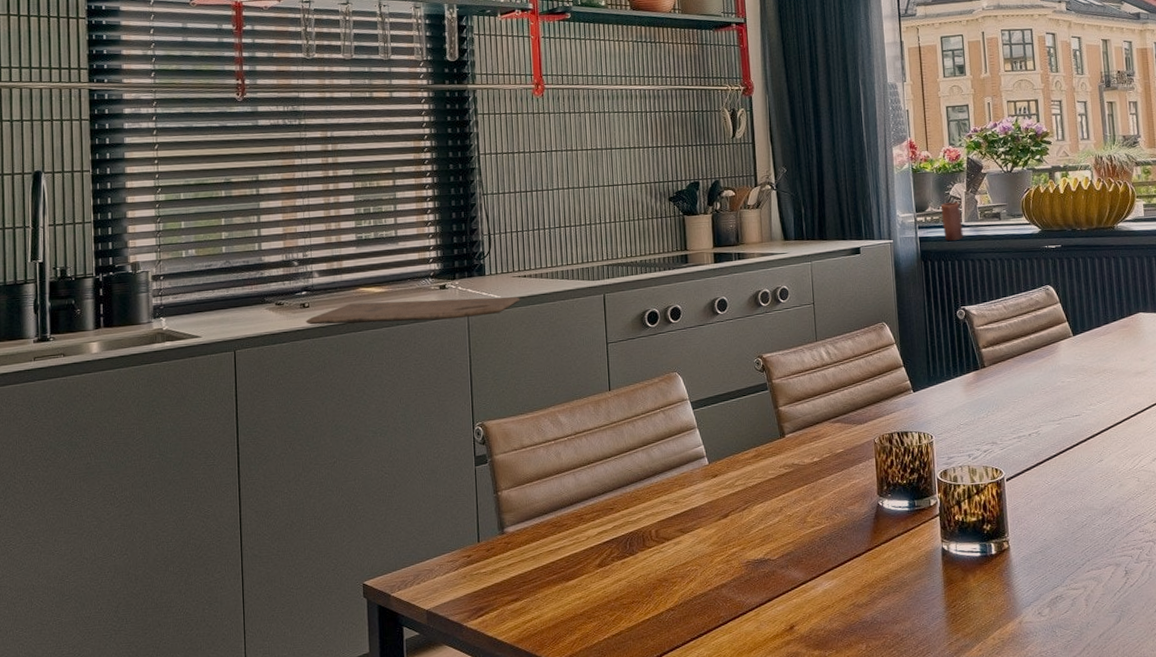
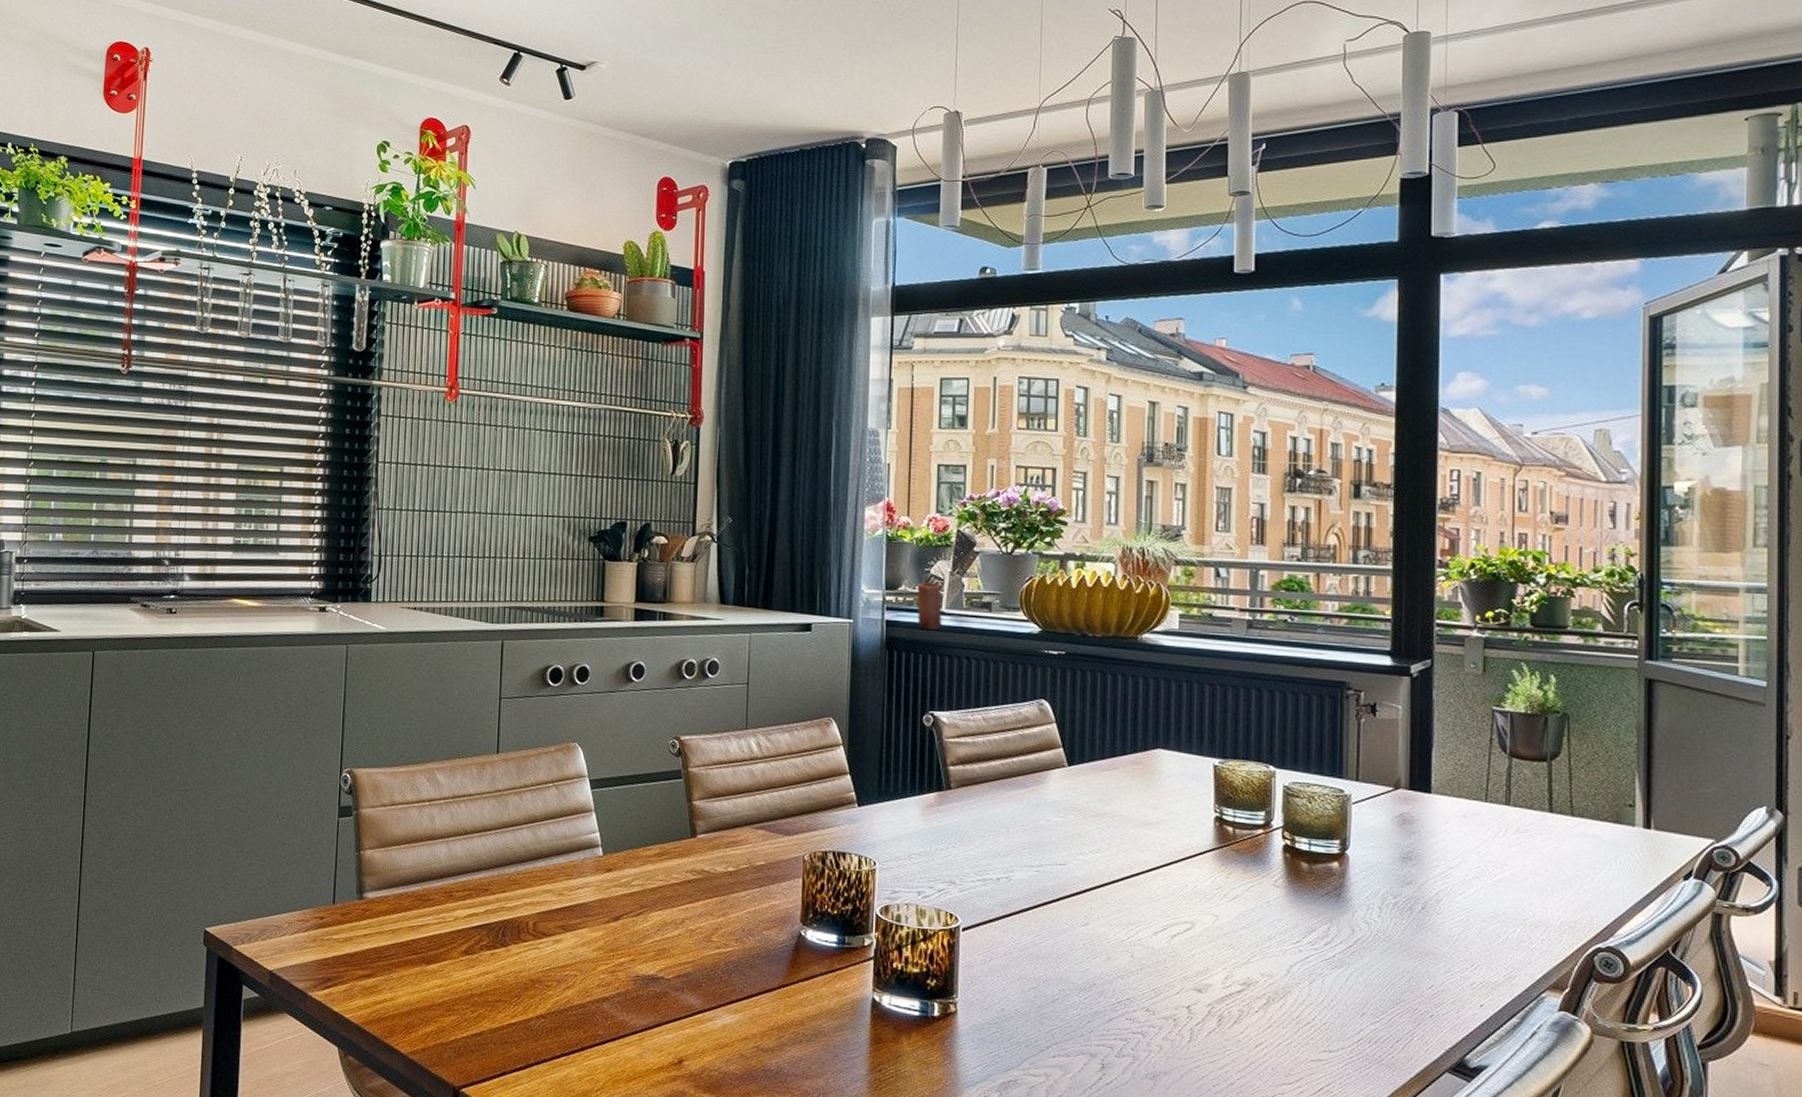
cutting board: present [305,296,520,325] -> none [171,615,407,648]

